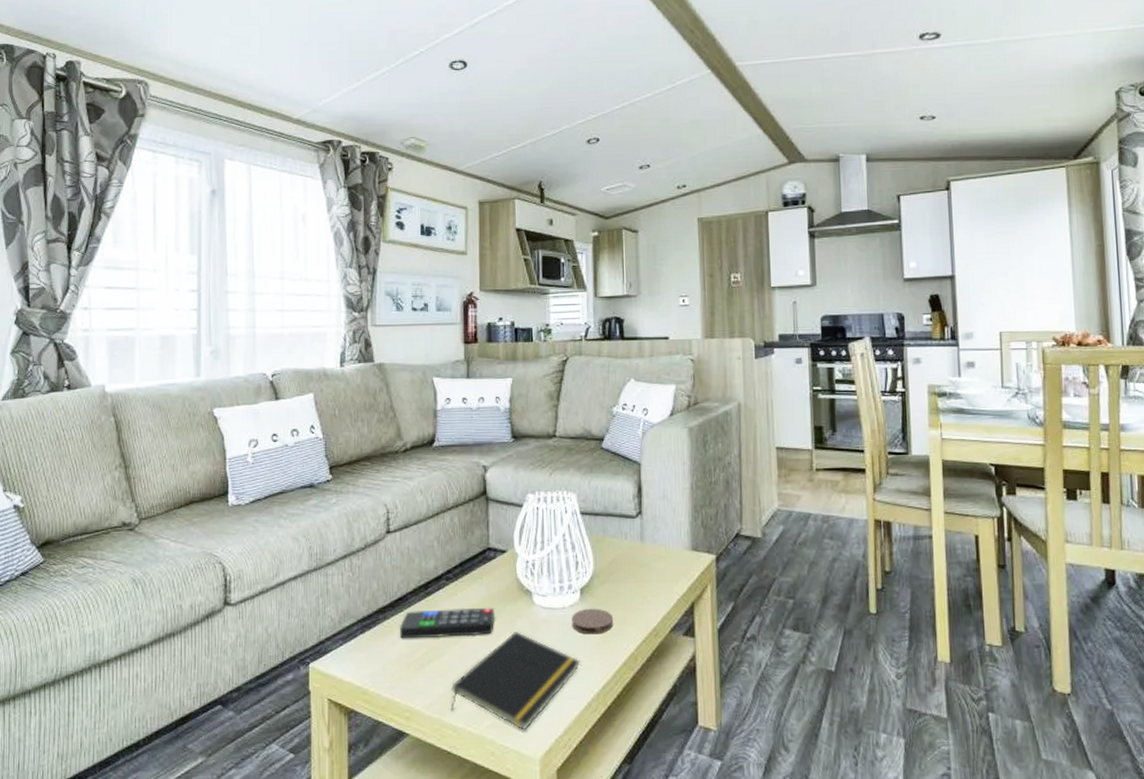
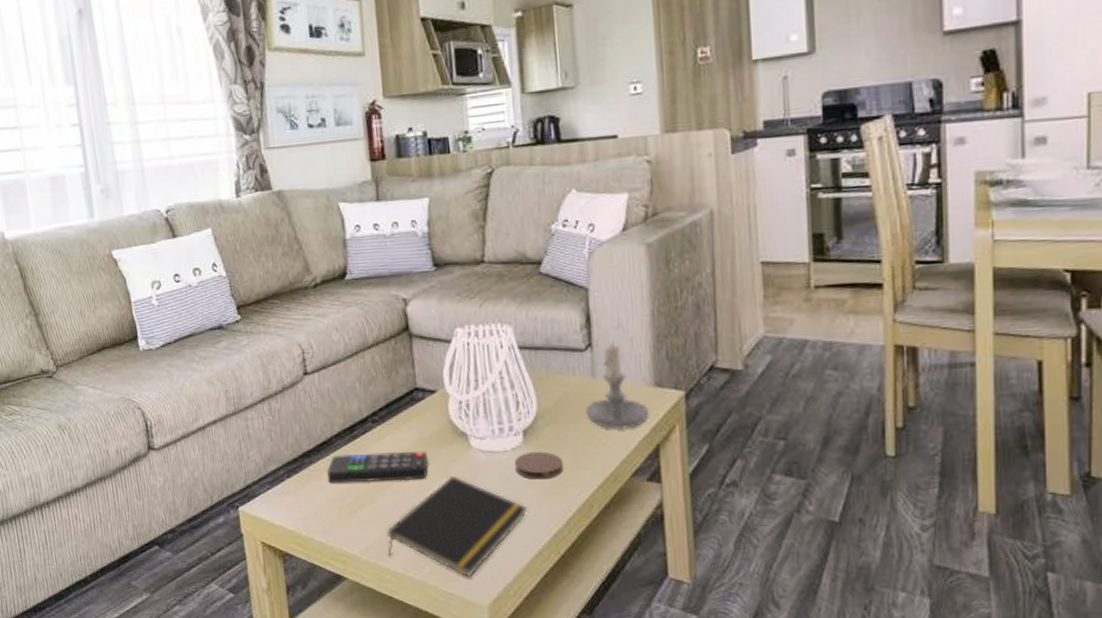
candle: none [633,509,687,589] -> present [584,340,650,431]

